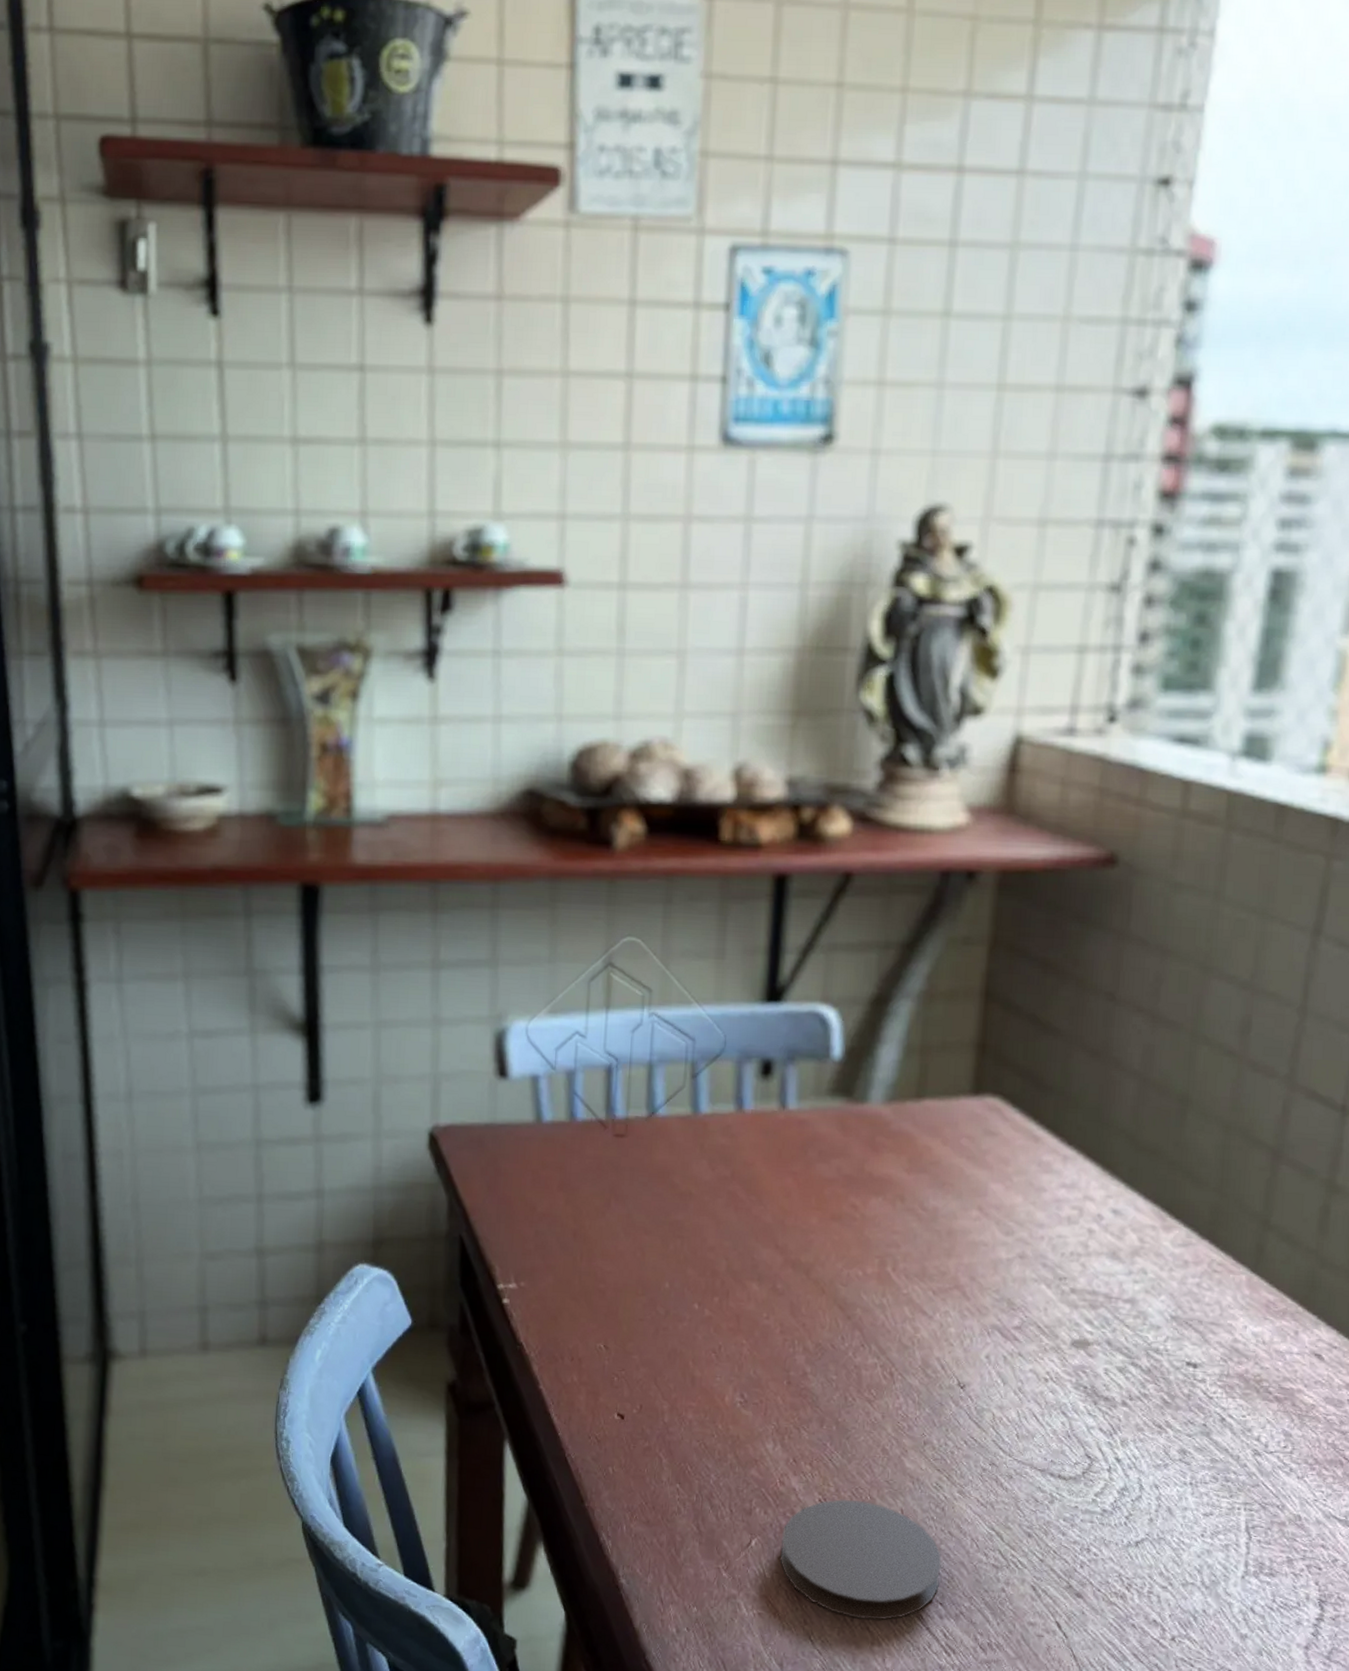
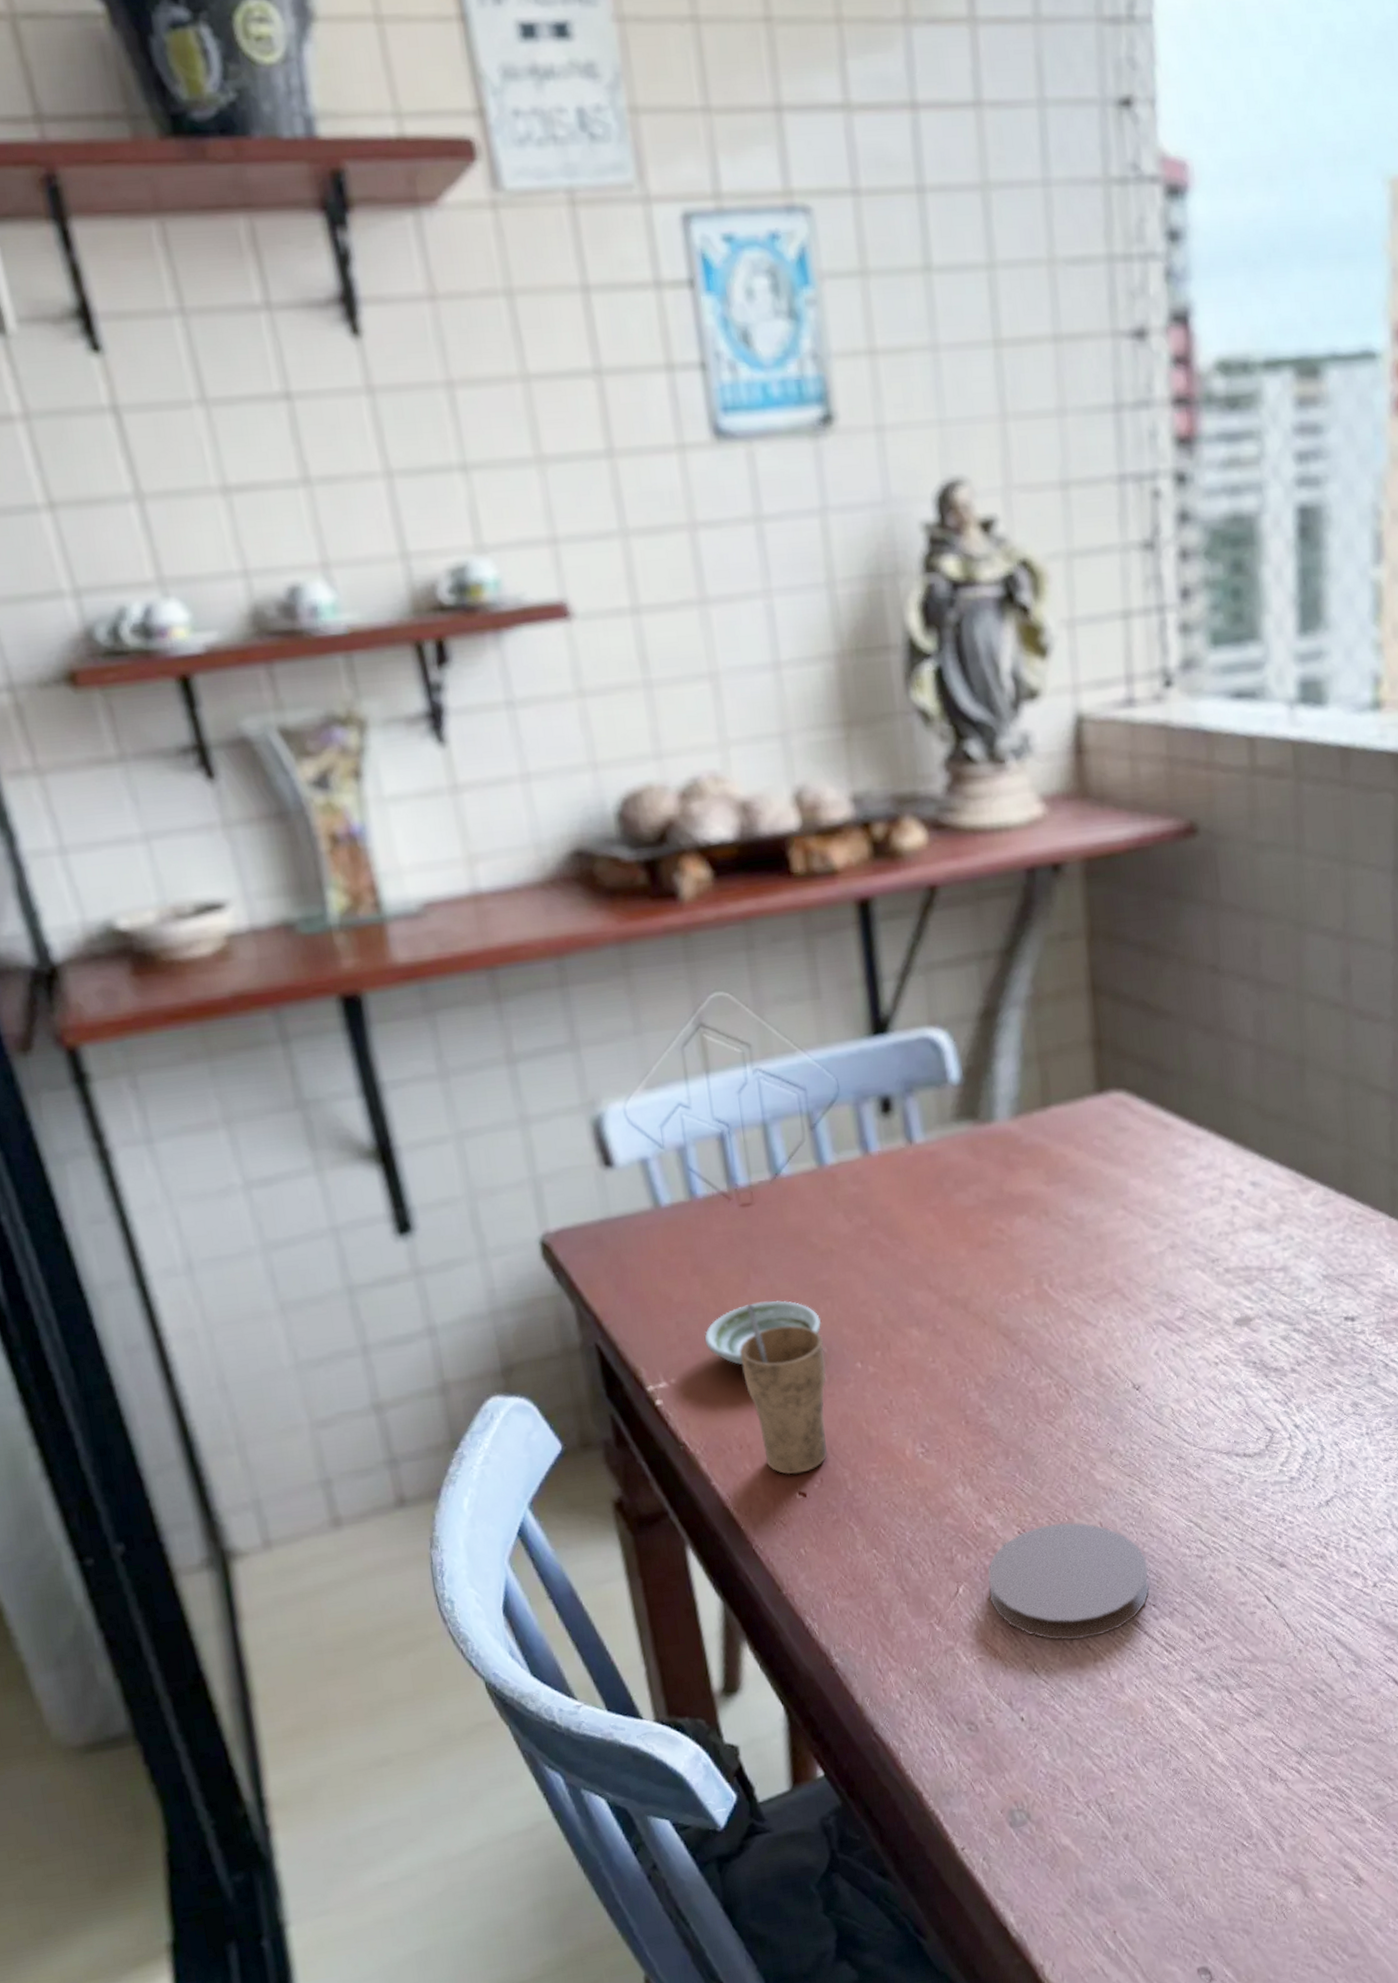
saucer: none [558,1227,669,1282] -> present [704,1300,822,1365]
cup: none [587,1228,668,1396] -> present [739,1304,827,1475]

